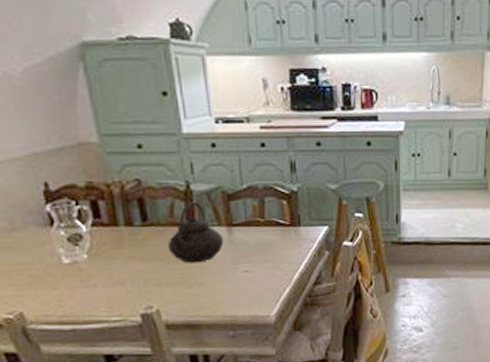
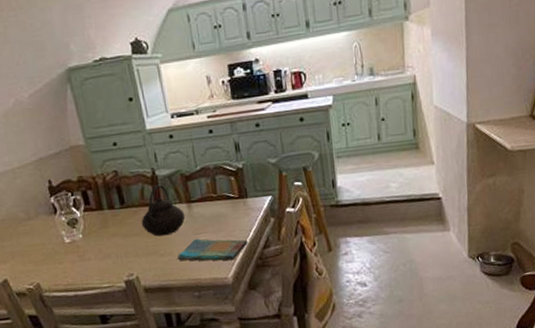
dish towel: none [210,268,296,297] -> present [177,238,248,261]

